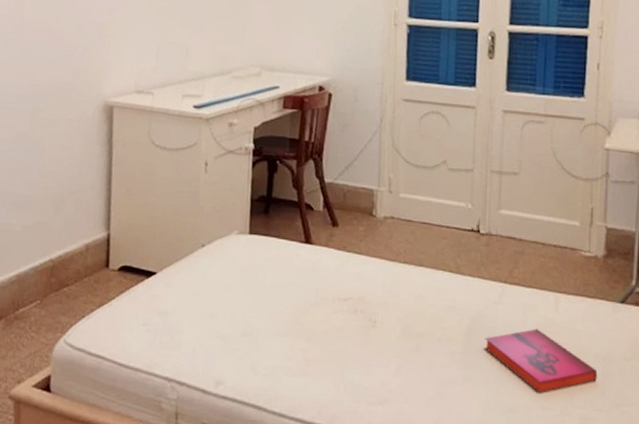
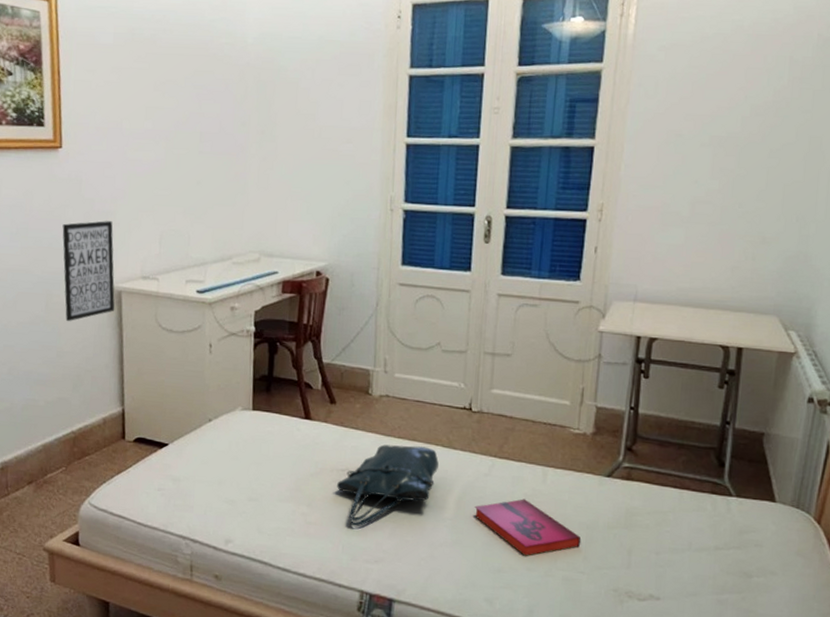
wall art: none [51,32,108,139] -> present [62,221,115,322]
tote bag: none [339,270,446,364] -> present [337,444,439,527]

